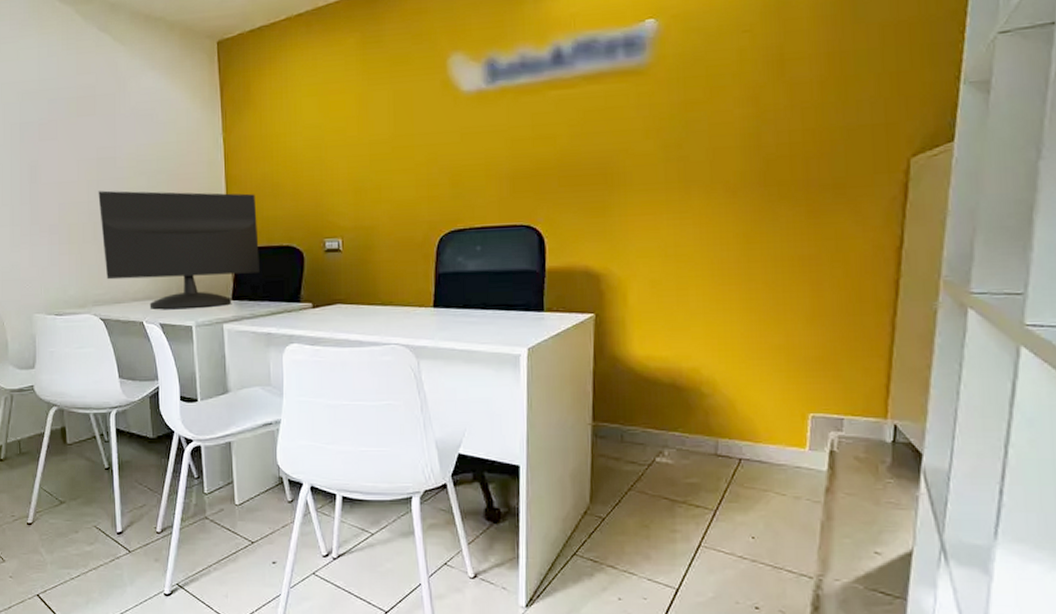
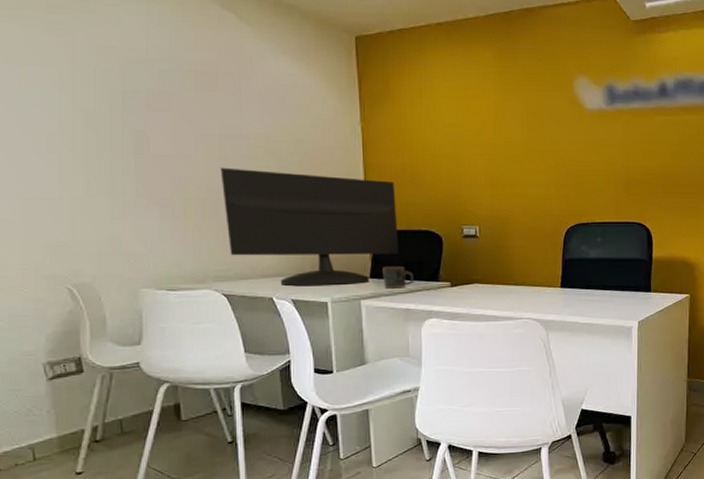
mug: none [244,285,275,311] -> present [382,265,414,289]

